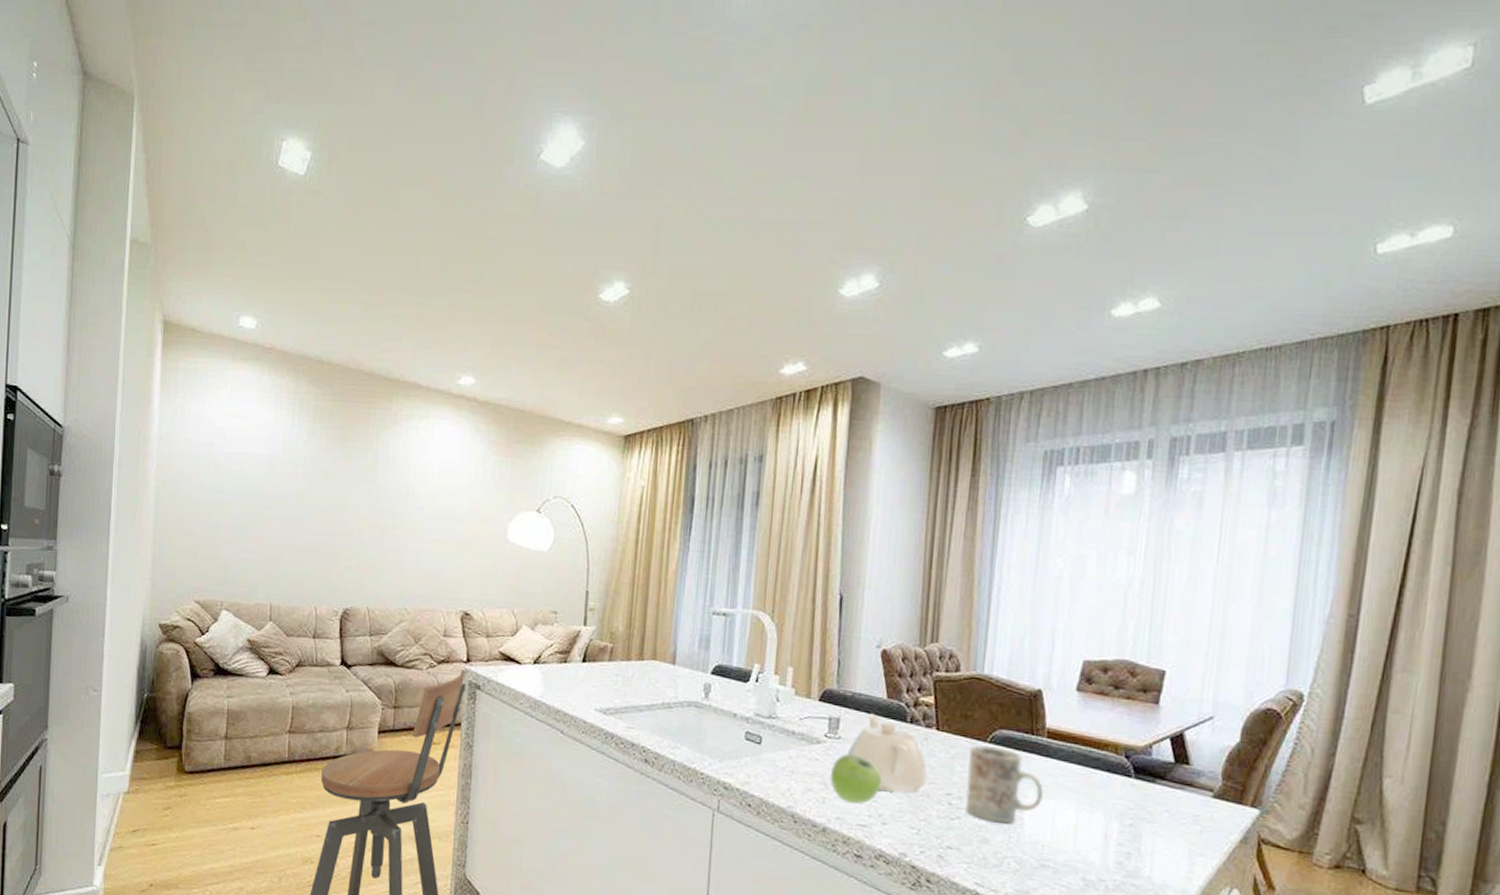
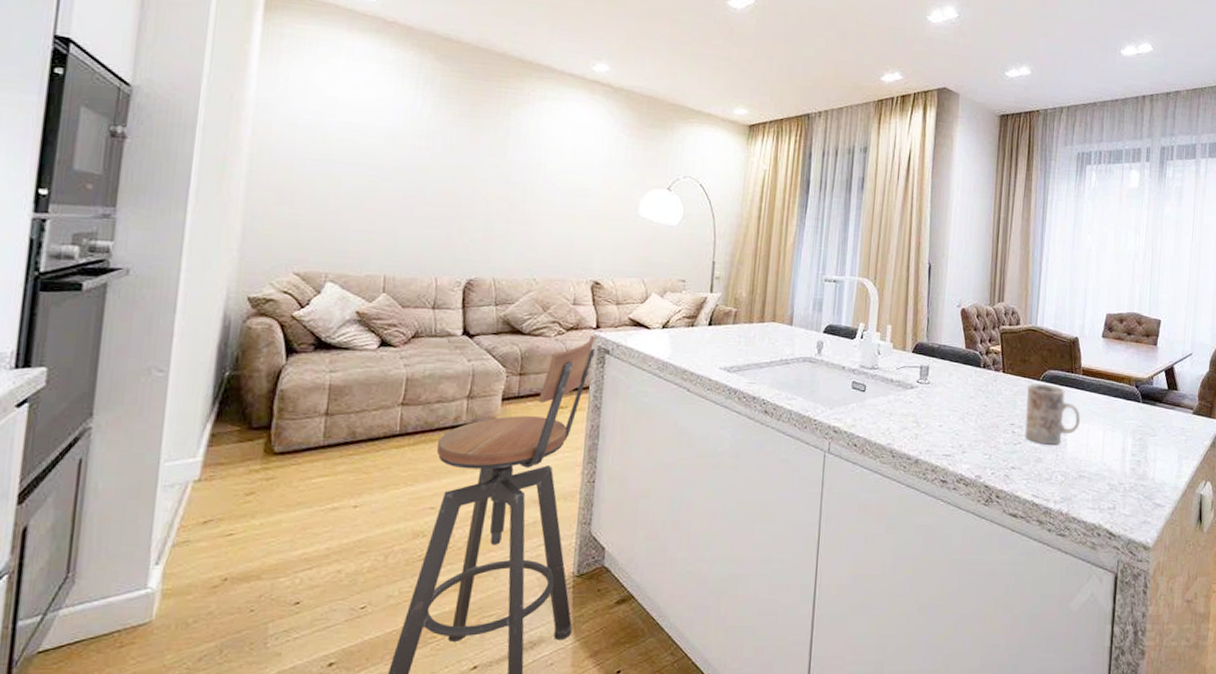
fruit: present [829,754,882,804] -> none [921,396,962,437]
teapot: present [847,713,928,794] -> none [935,361,996,426]

